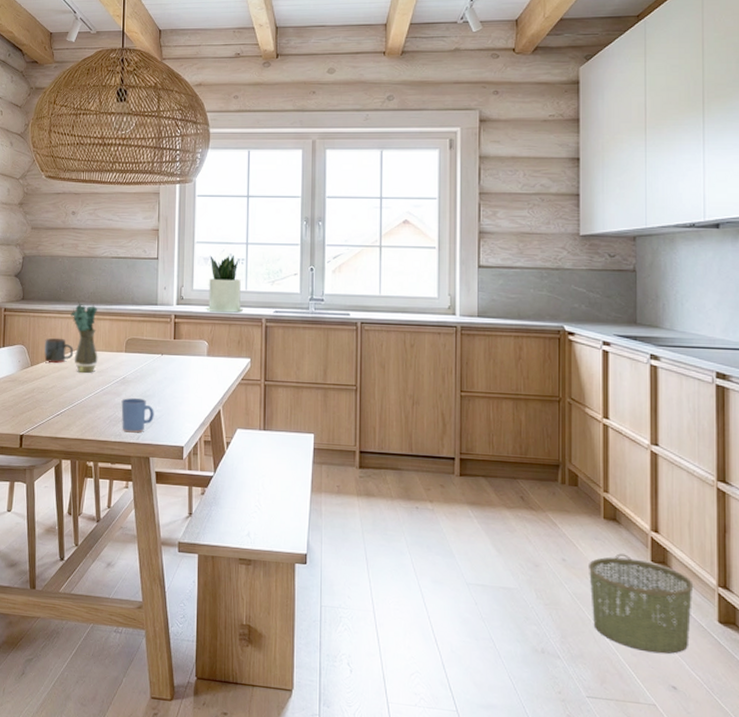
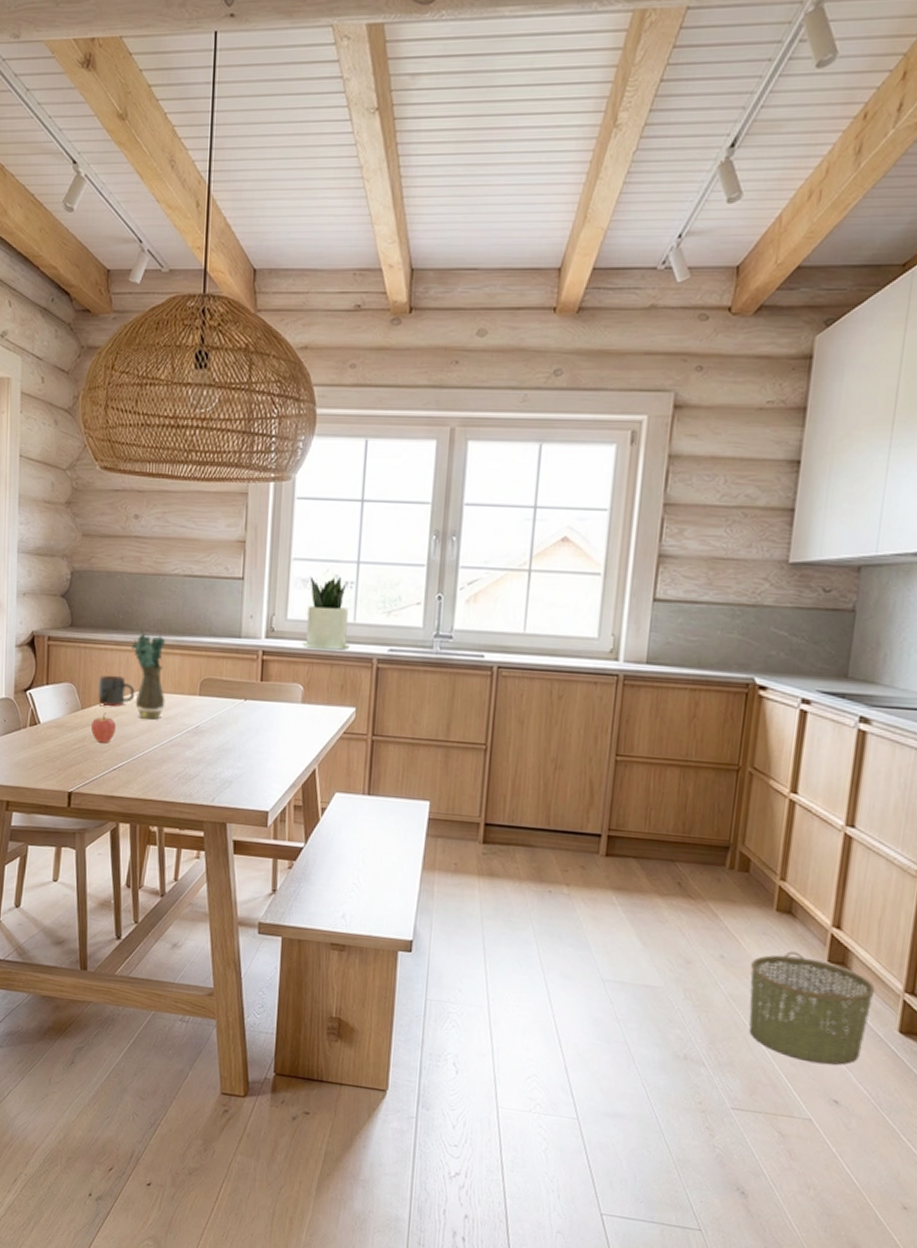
fruit: none [38,368,60,394] -> present [90,712,117,743]
mug: present [121,398,154,433] -> none [193,751,234,794]

